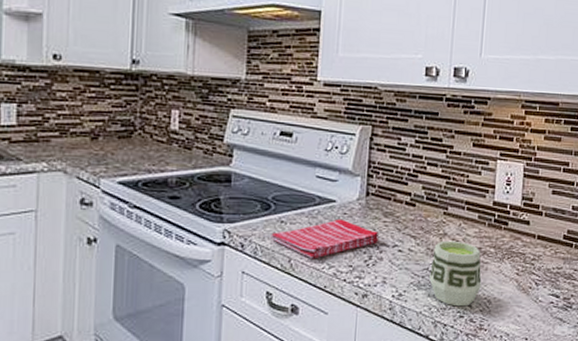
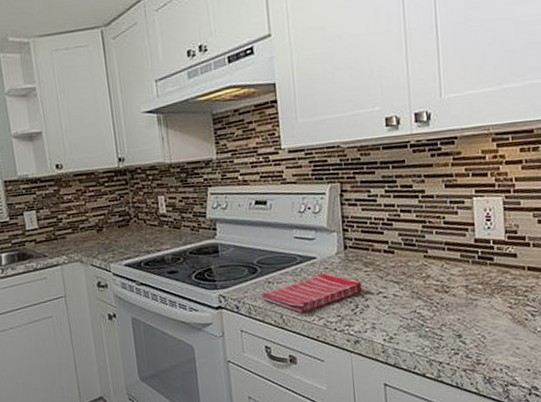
cup: present [429,240,482,307] -> none [418,281,473,344]

